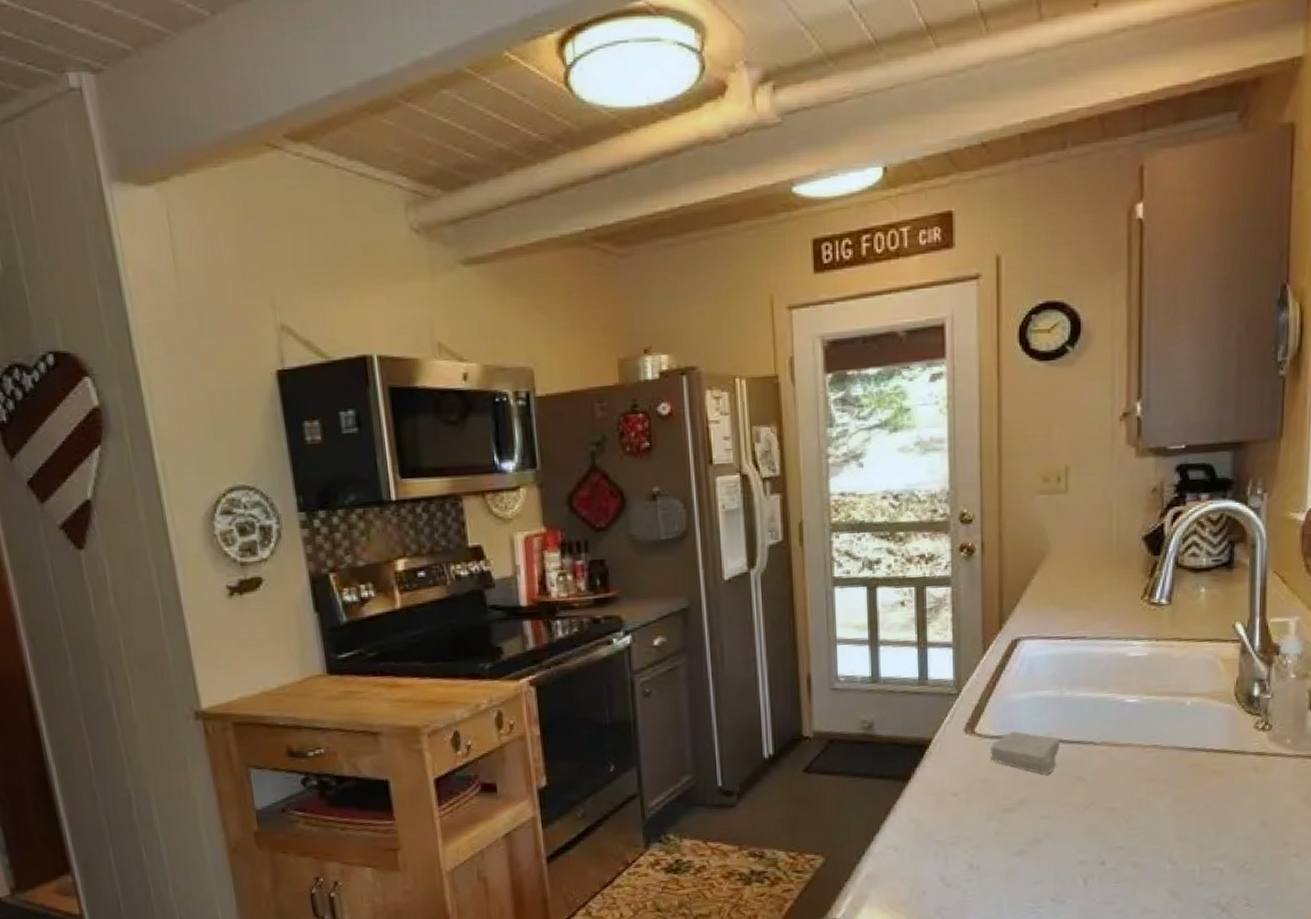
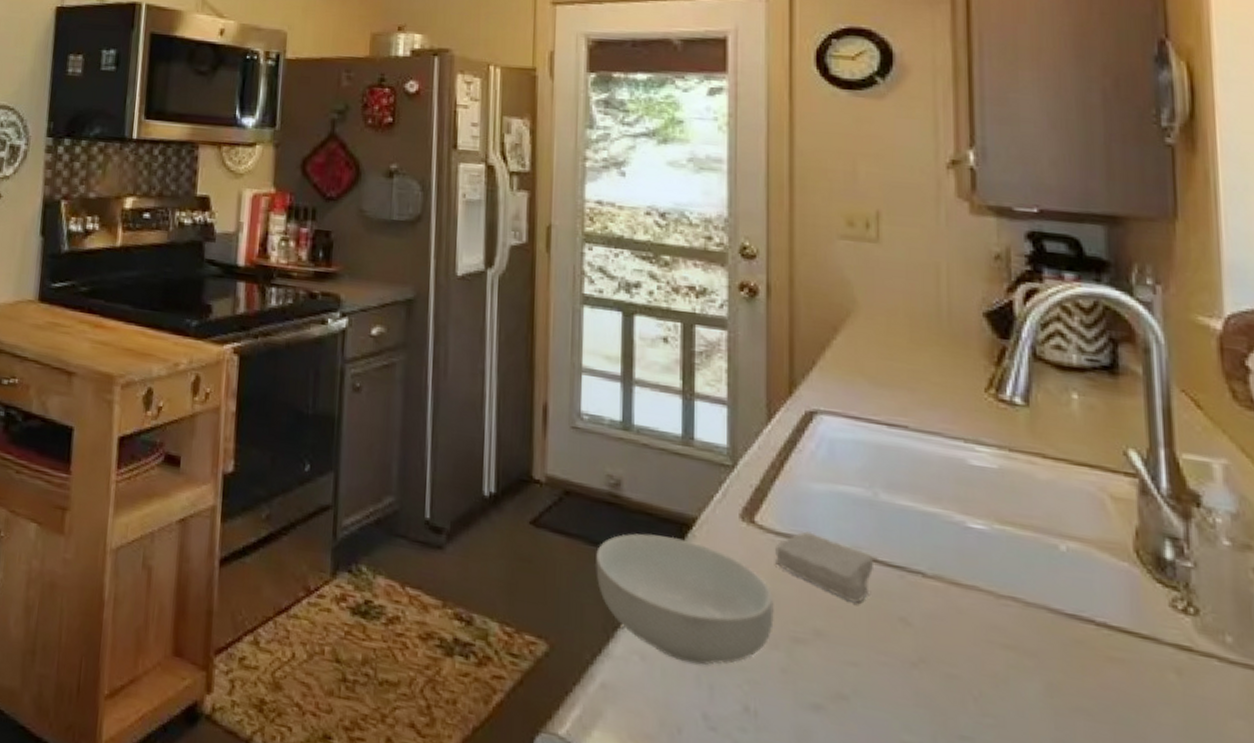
cereal bowl: none [856,756,990,845] -> present [594,533,774,665]

